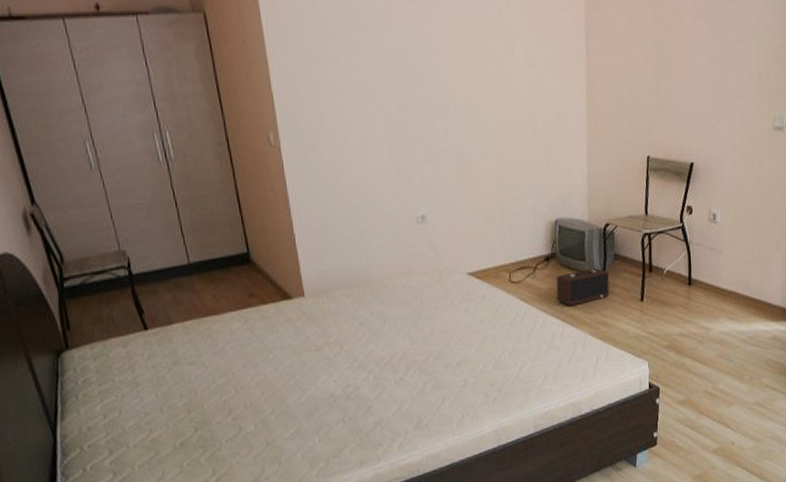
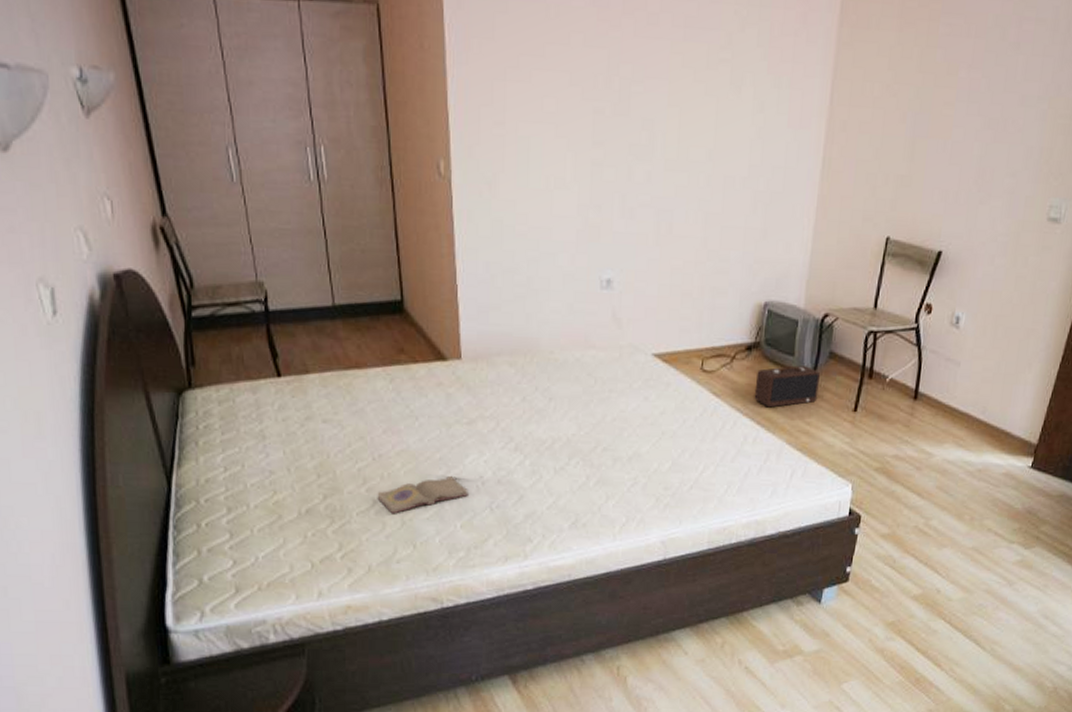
diary: none [242,397,323,437] -> present [377,475,468,514]

